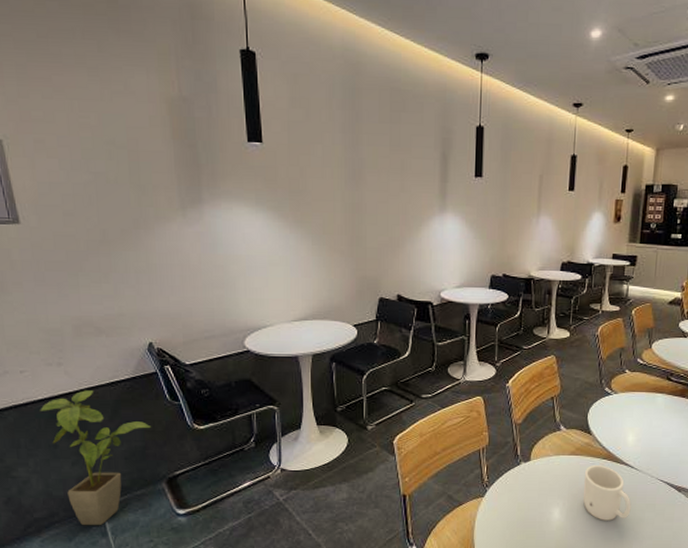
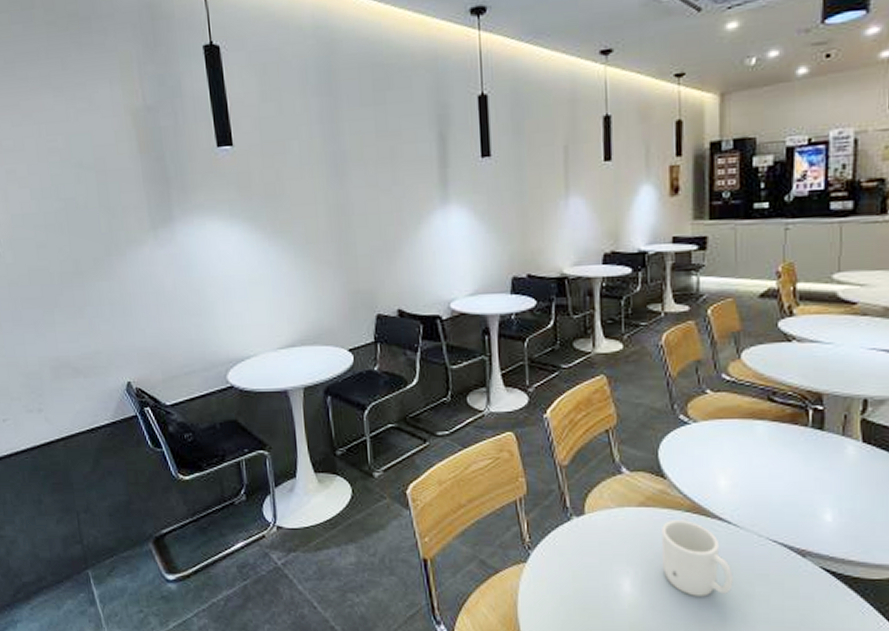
house plant: present [40,390,151,526] -> none [23,438,134,593]

